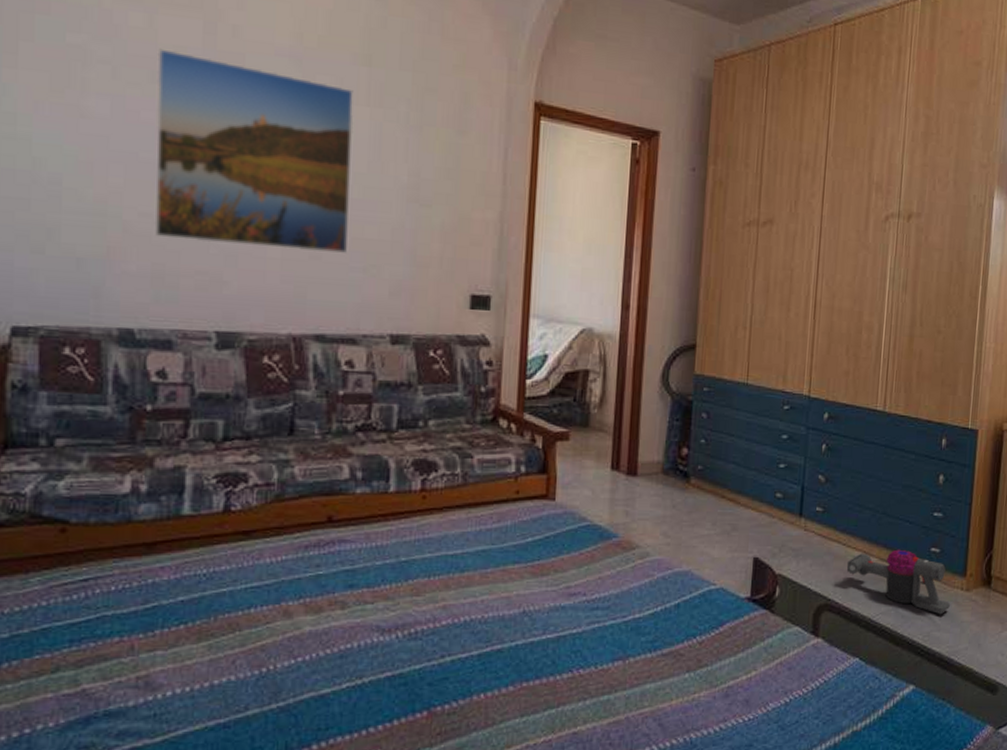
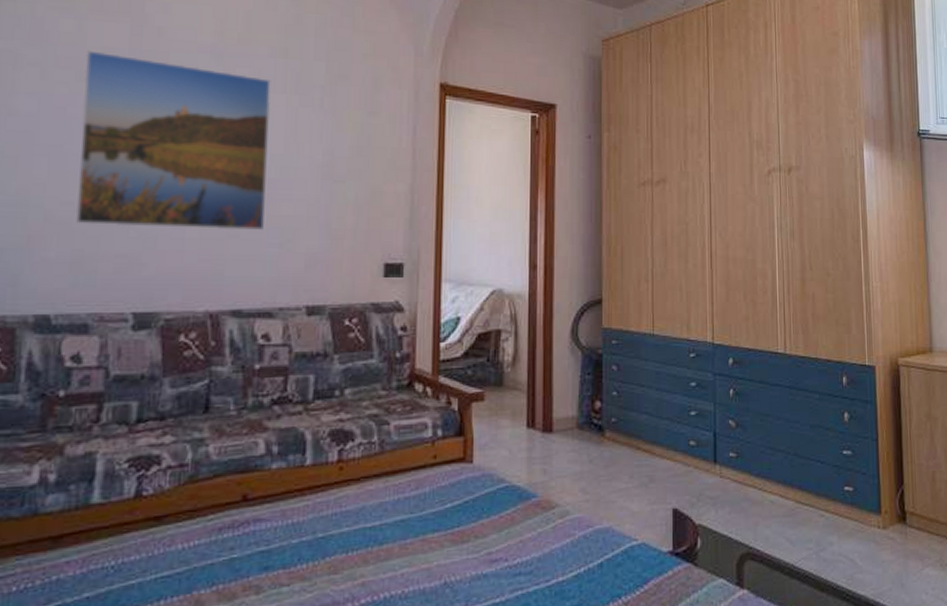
vacuum cleaner: present [846,549,951,615] -> none [764,490,870,556]

